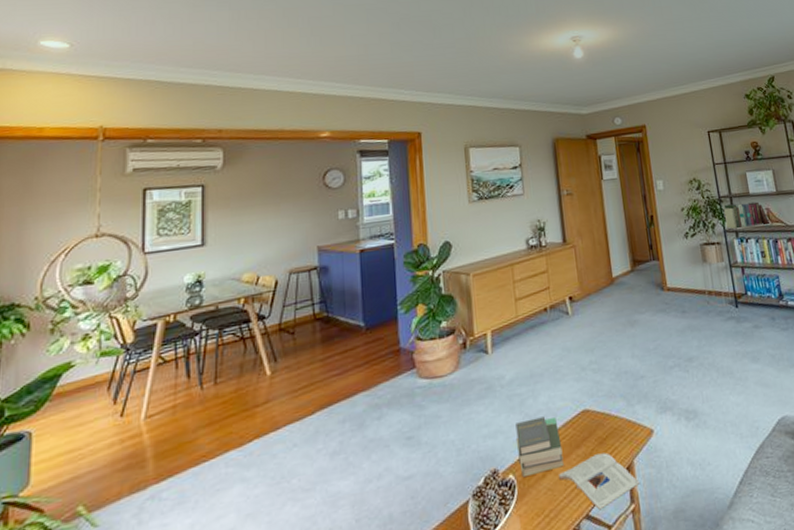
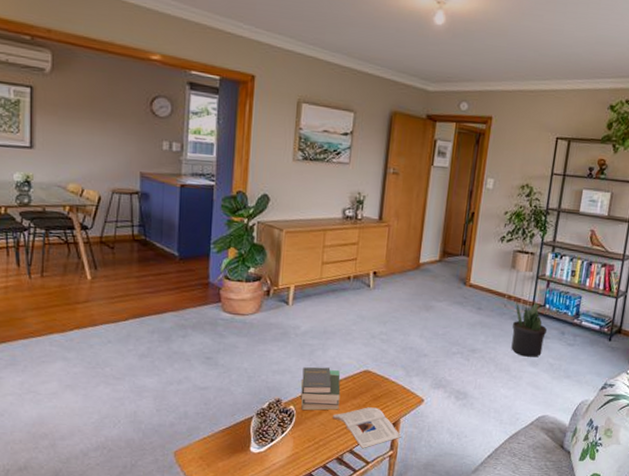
planter: none [718,292,760,354] -> present [511,301,548,357]
books: present [724,201,768,229] -> none [546,217,589,246]

